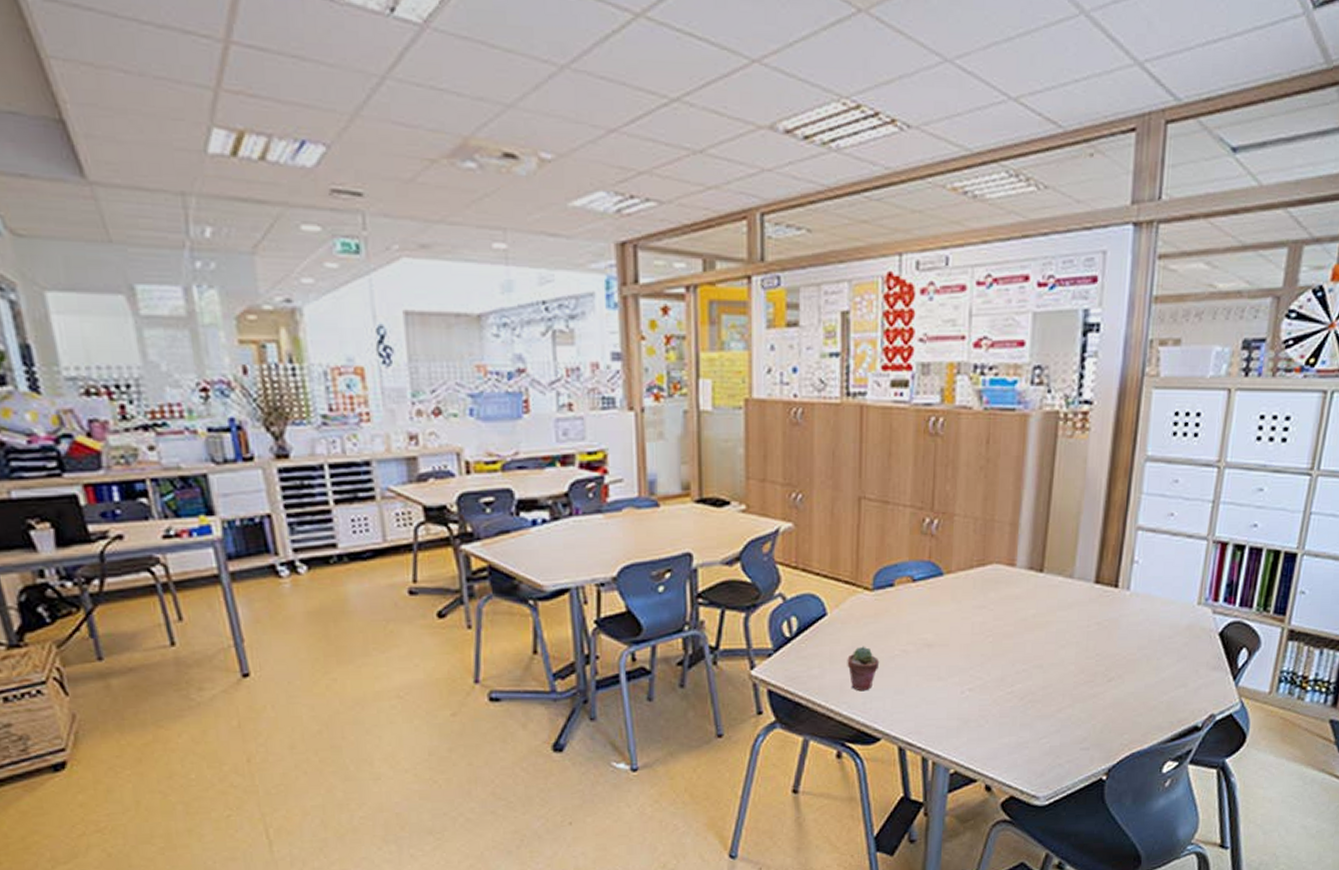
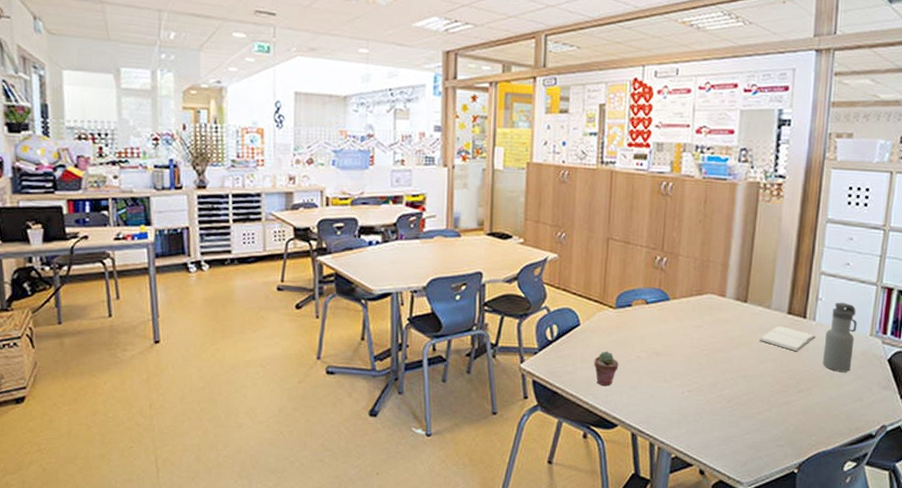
book: none [1059,599,1131,630] -> present [759,325,816,351]
water bottle: none [1139,564,1182,653] -> present [823,302,857,372]

